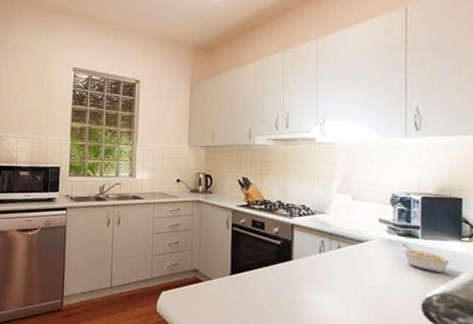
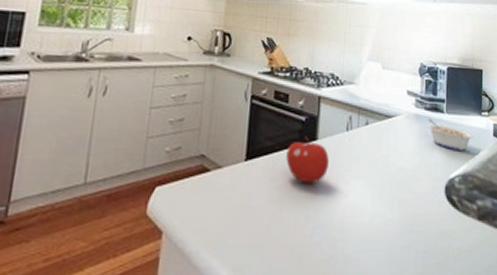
fruit: none [265,257,304,295] -> present [286,136,329,184]

